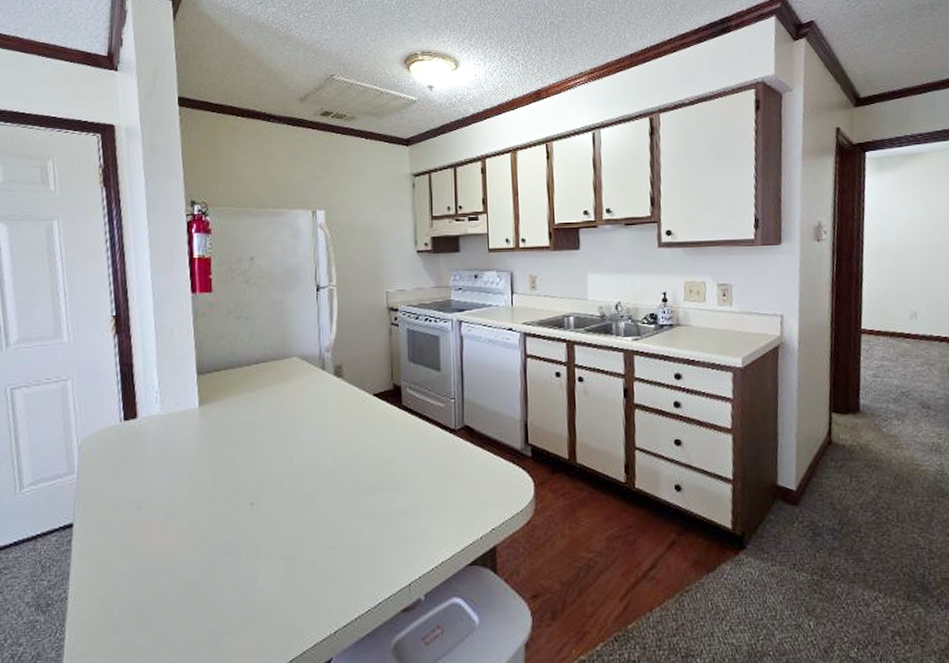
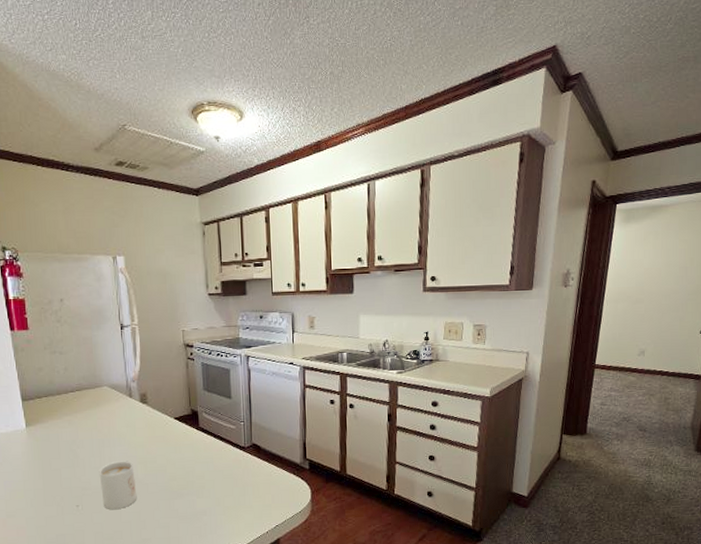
mug: none [281,447,325,508] -> present [99,461,137,509]

